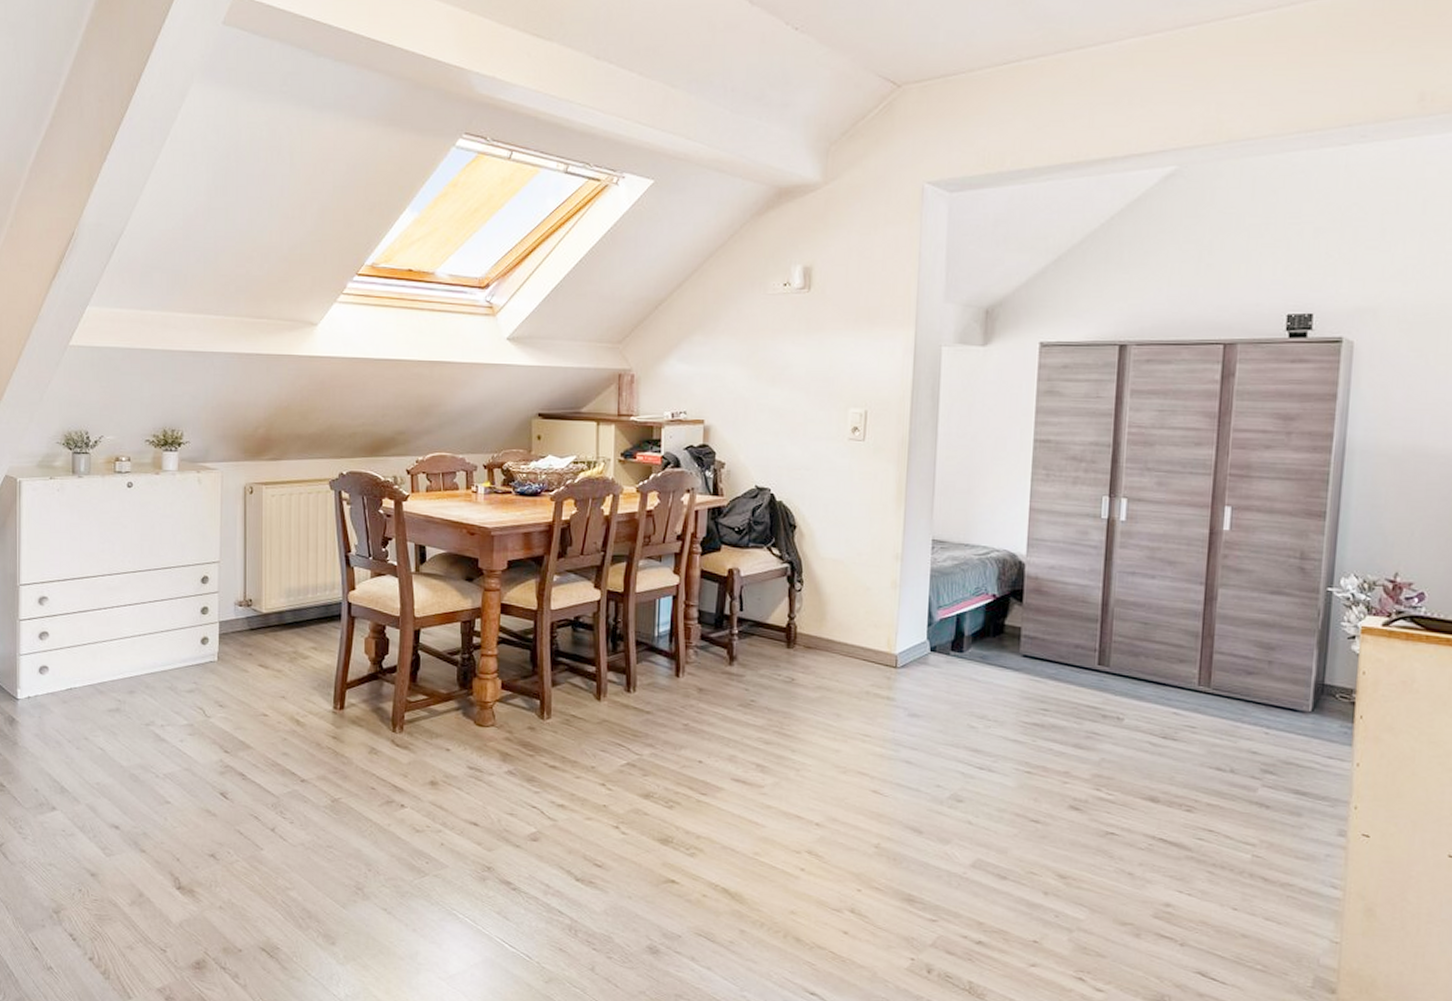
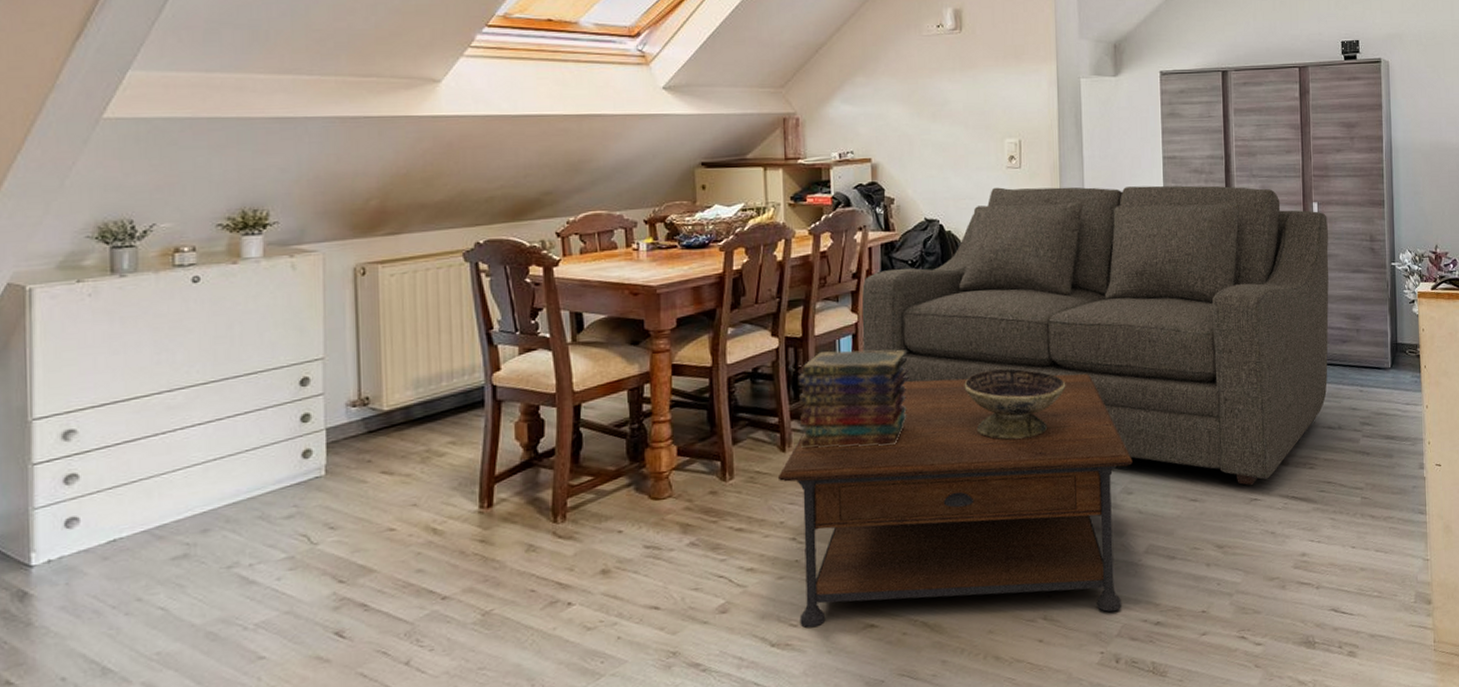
coffee table: none [591,649,966,919] -> present [777,373,1133,628]
book stack: none [616,608,728,711] -> present [799,350,909,448]
sofa: none [682,459,1243,818] -> present [862,185,1329,486]
decorative bowl: none [784,649,896,725] -> present [964,368,1066,440]

